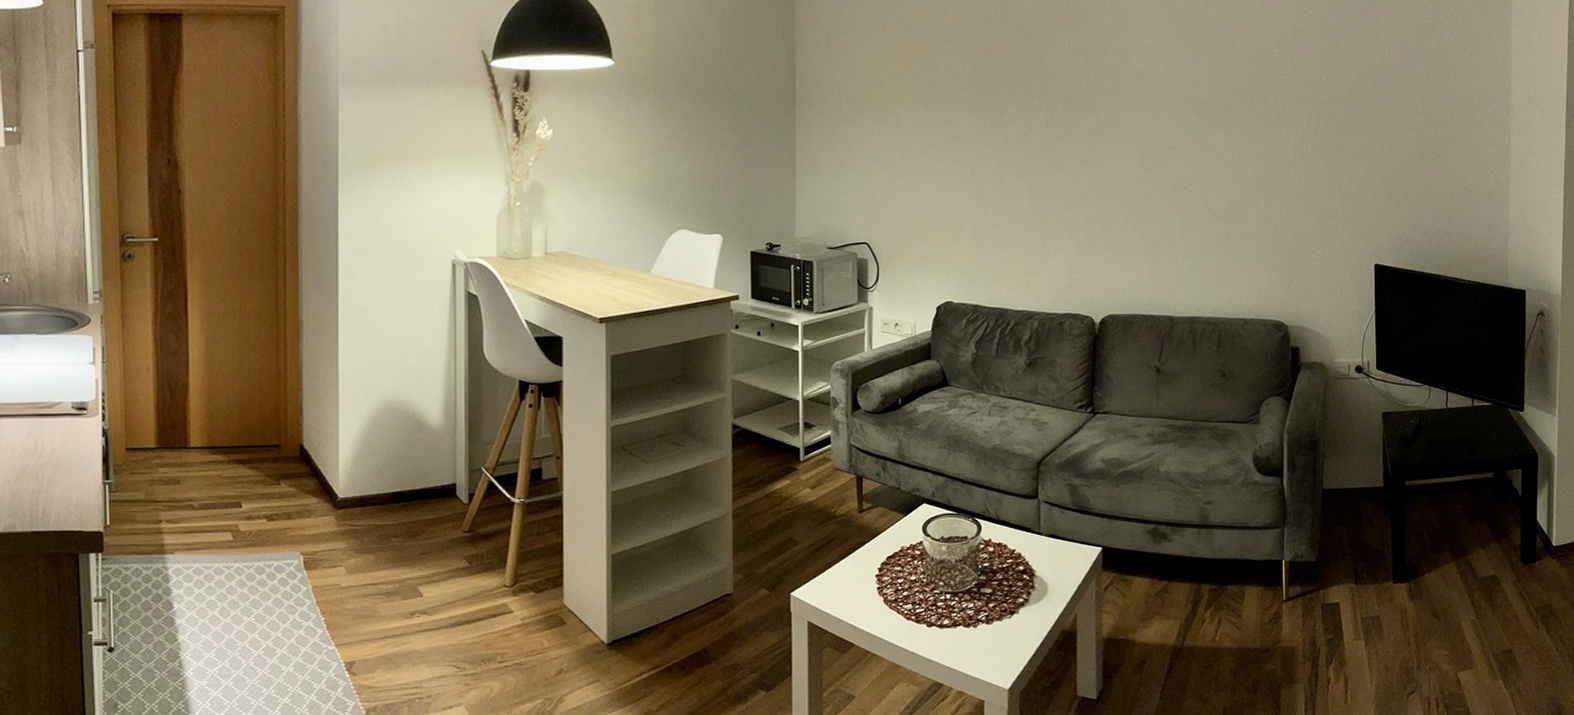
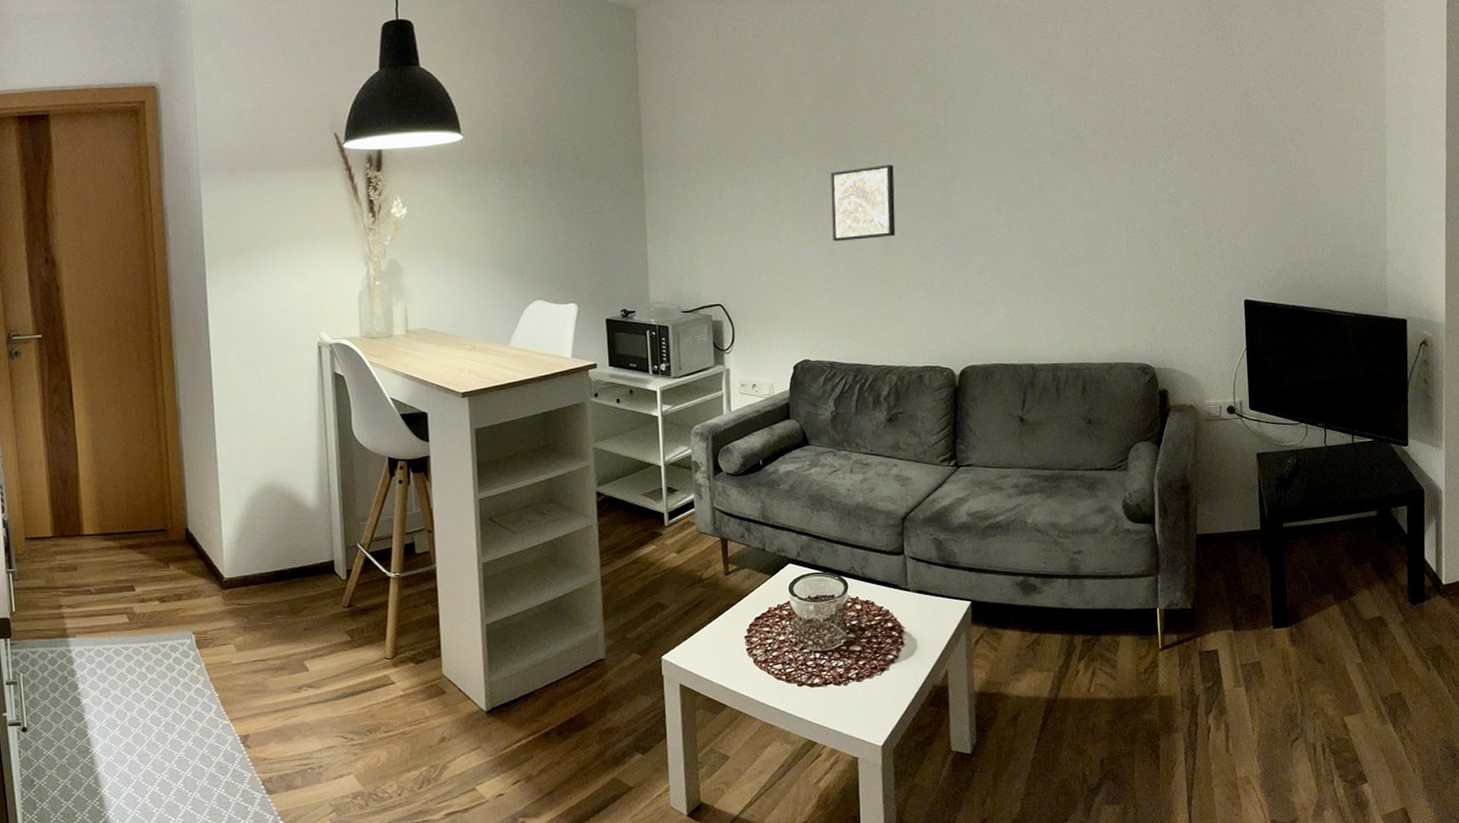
wall art: none [980,114,1043,187] -> present [831,164,896,242]

